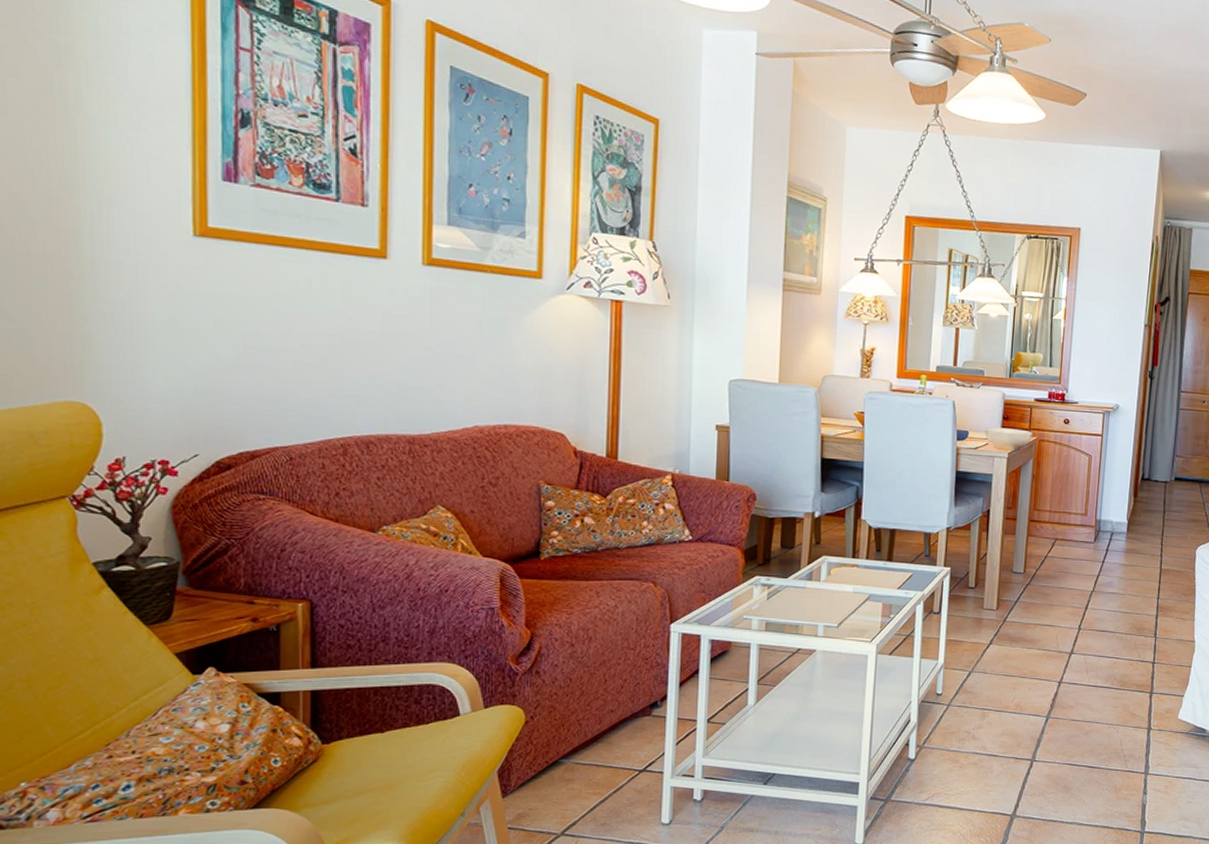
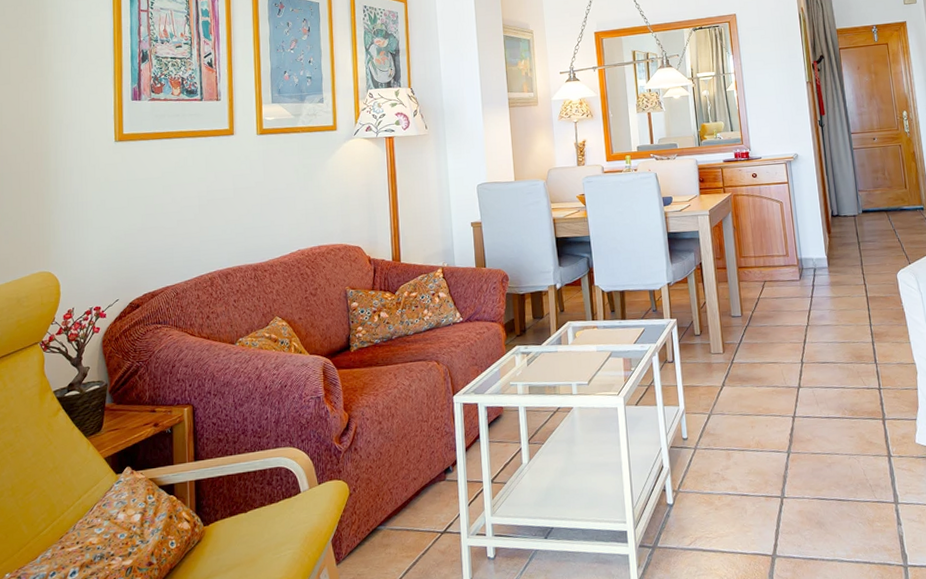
bowl: present [985,427,1033,451] -> none [685,188,727,209]

